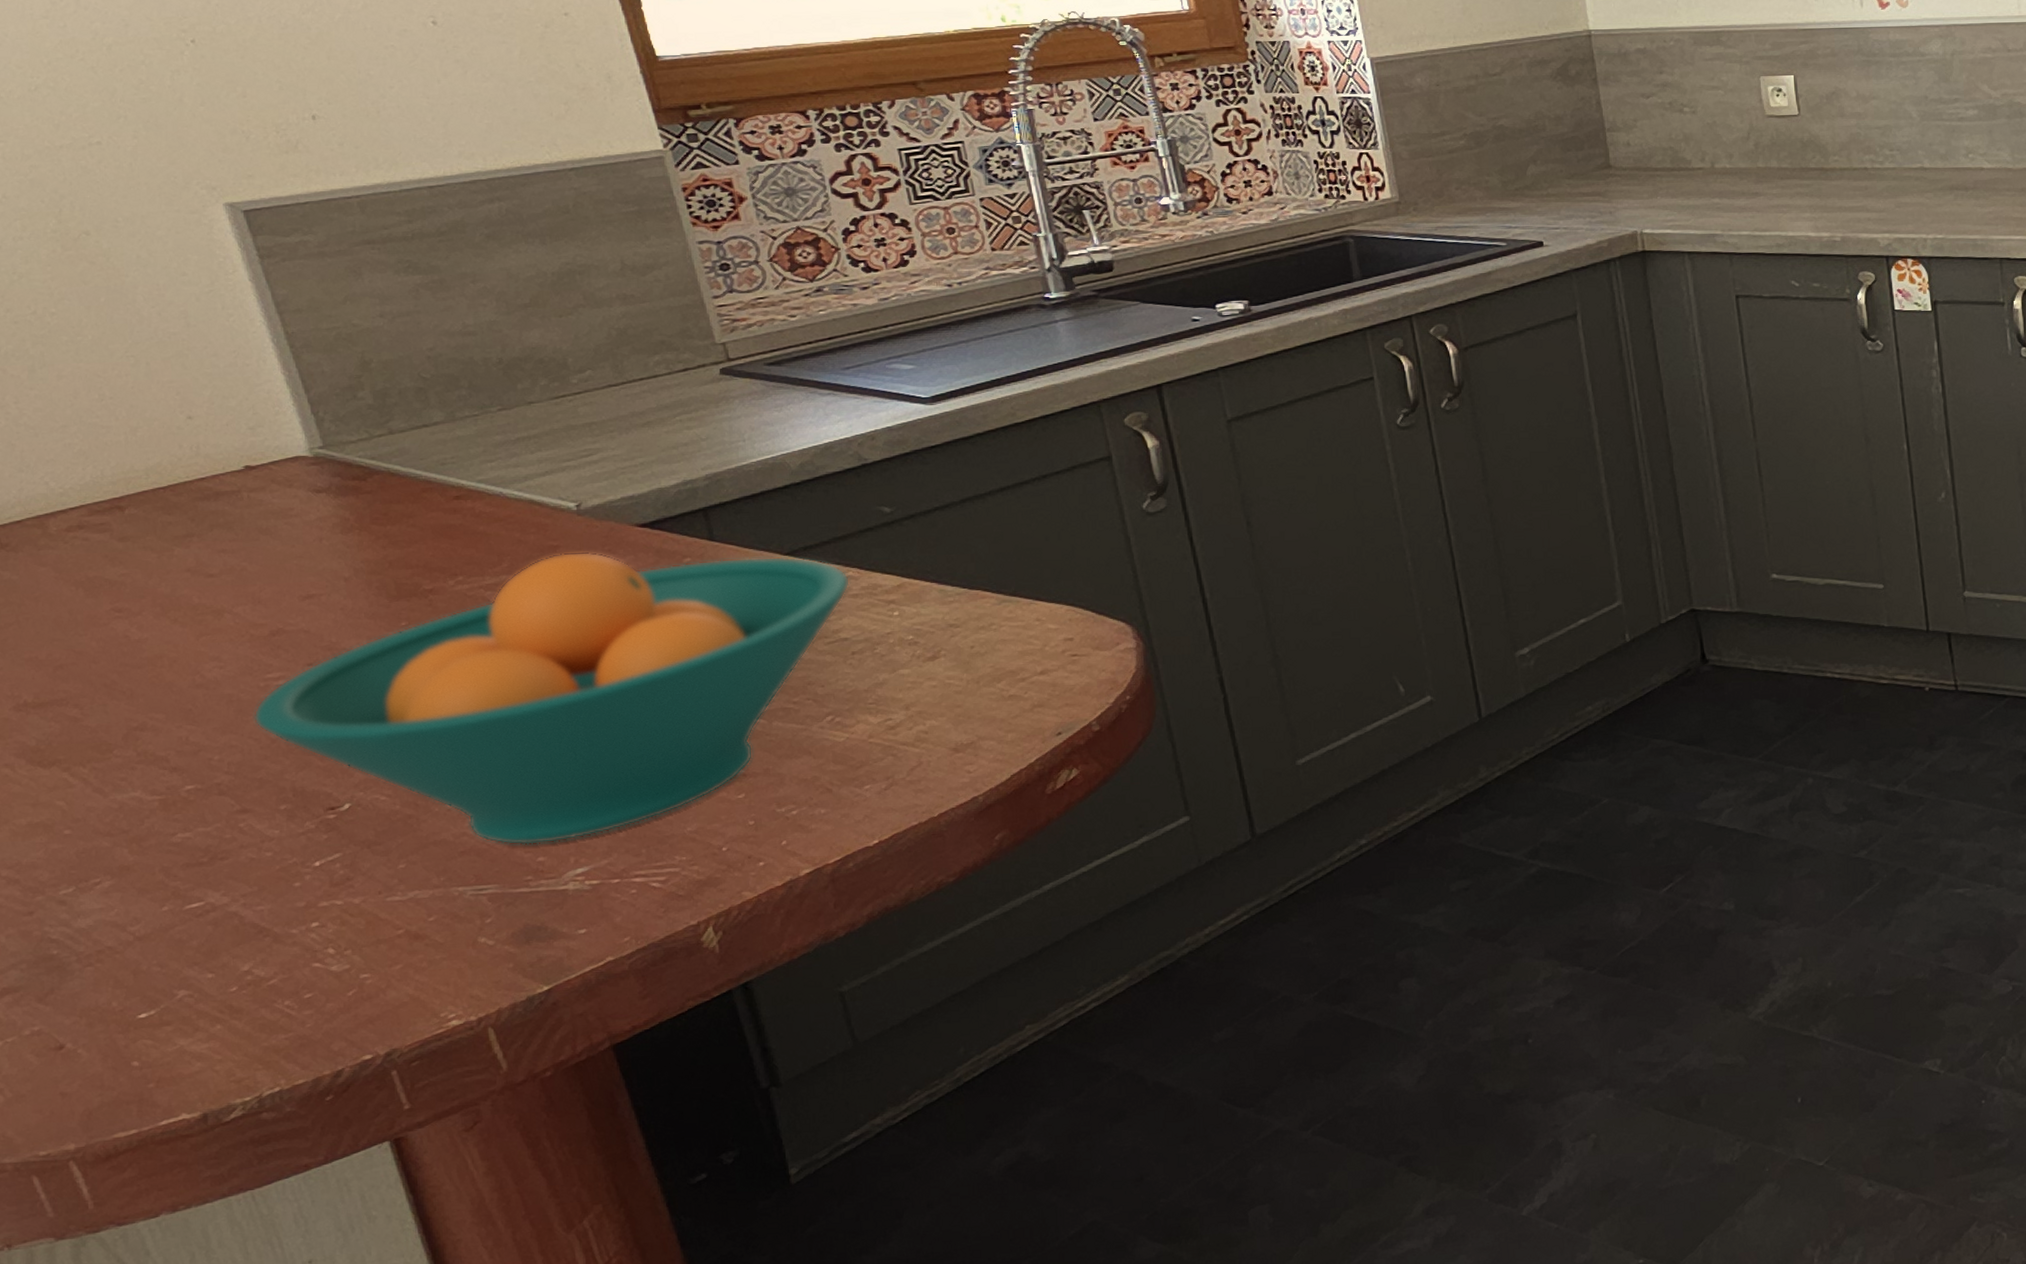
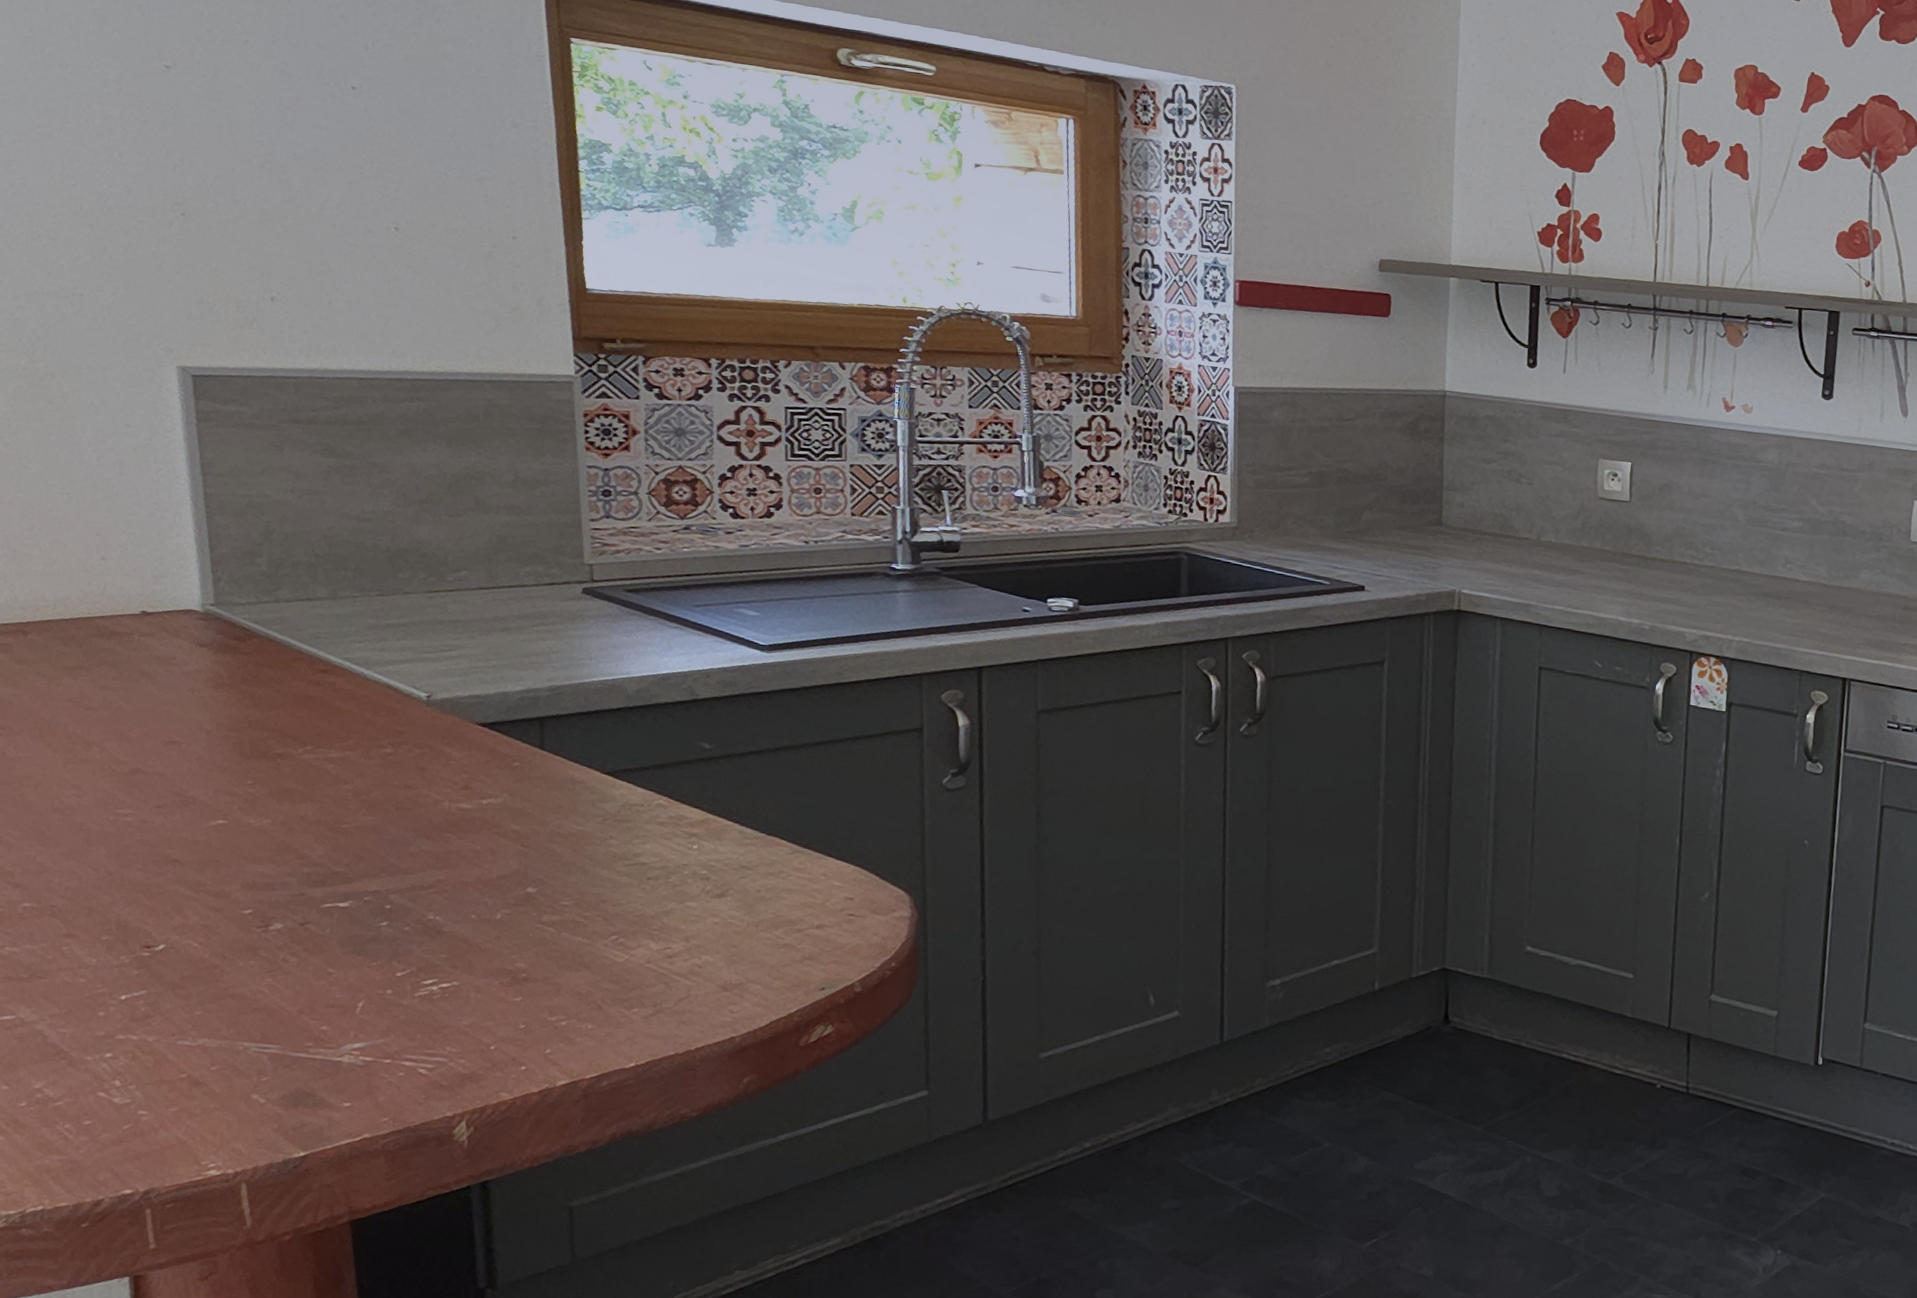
fruit bowl: present [252,551,851,846] -> none [96,738,660,1015]

